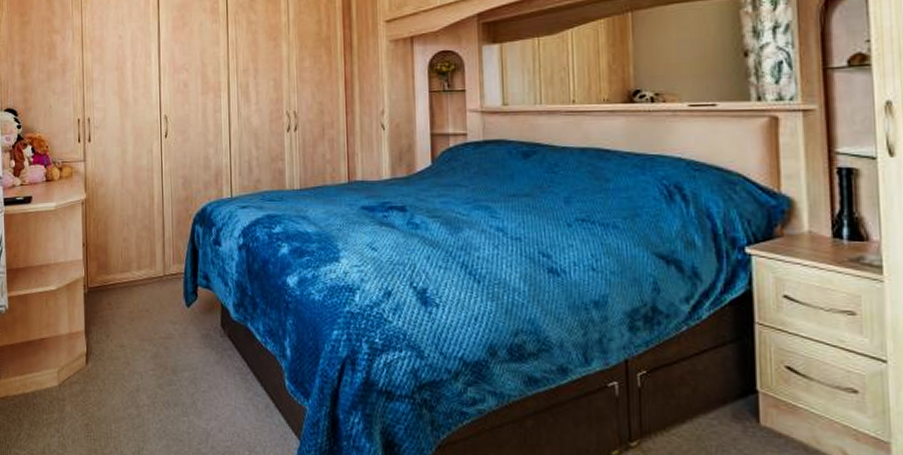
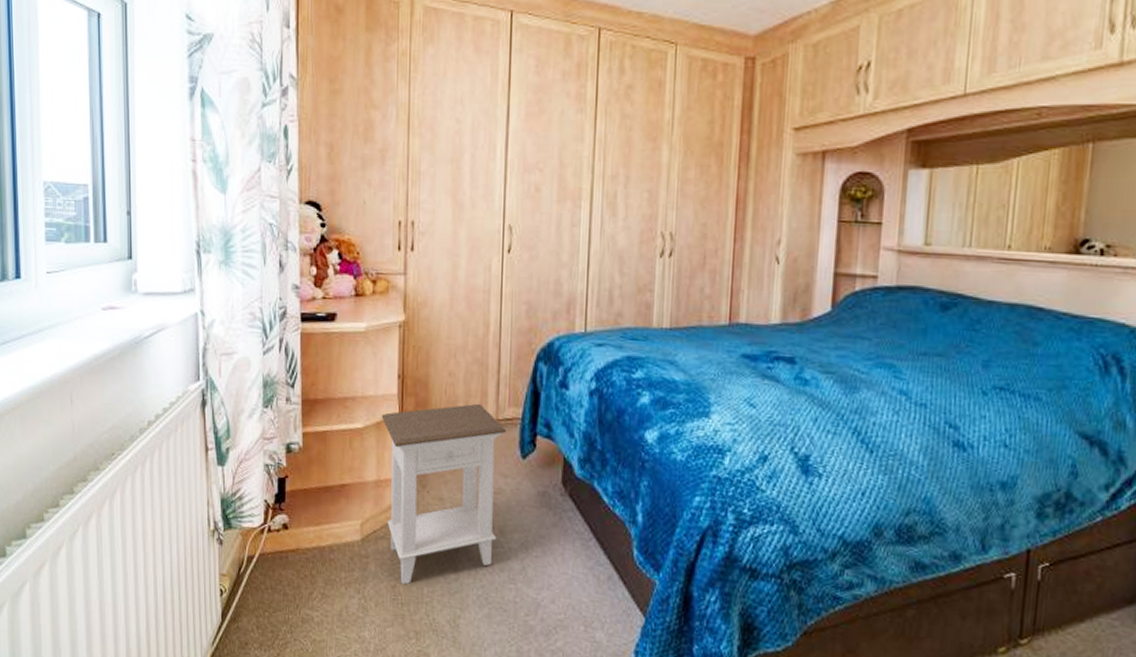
nightstand: none [70,262,173,423] -> present [381,403,507,585]

